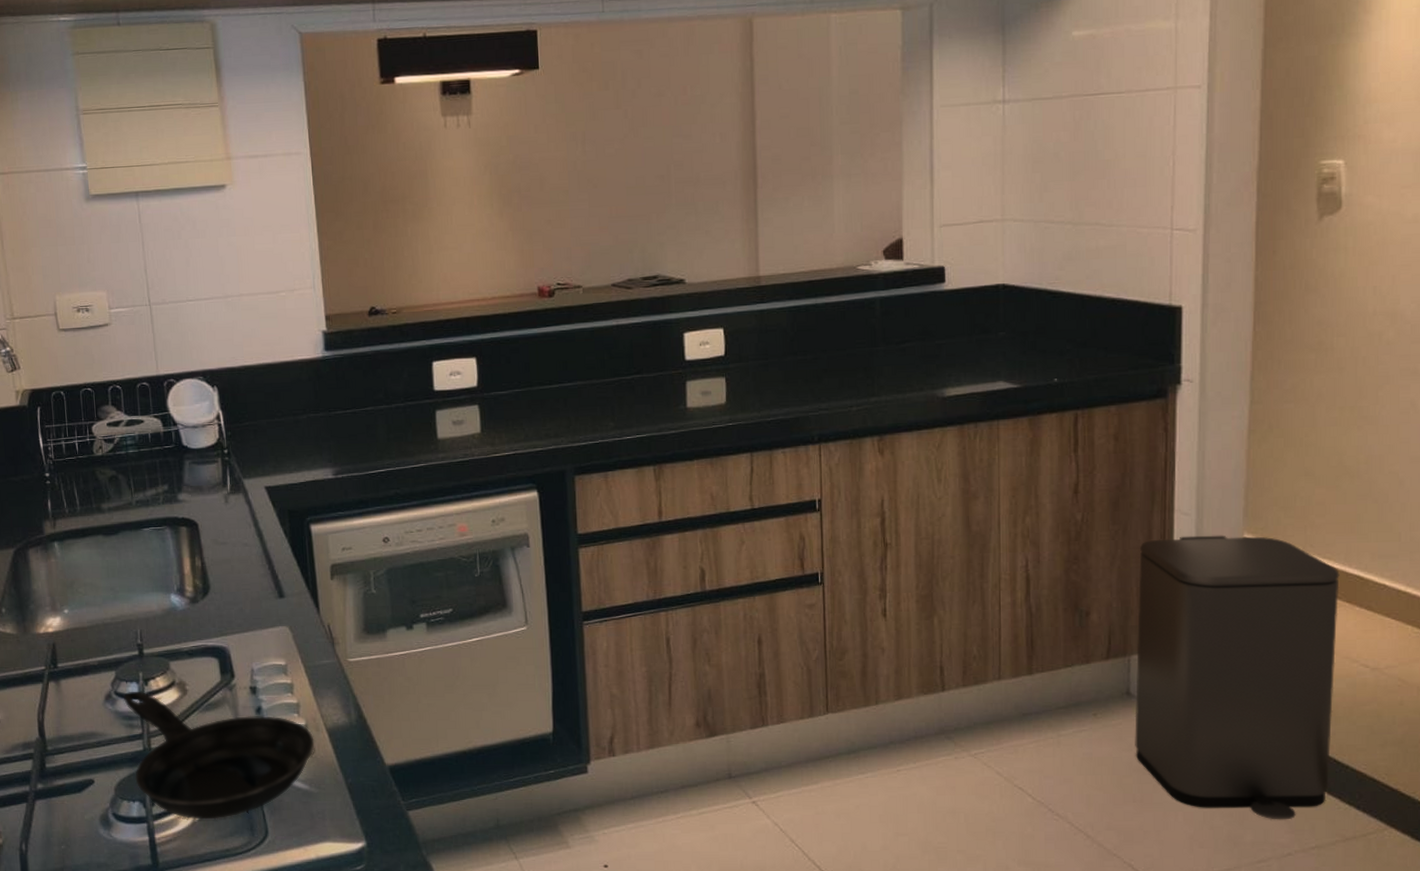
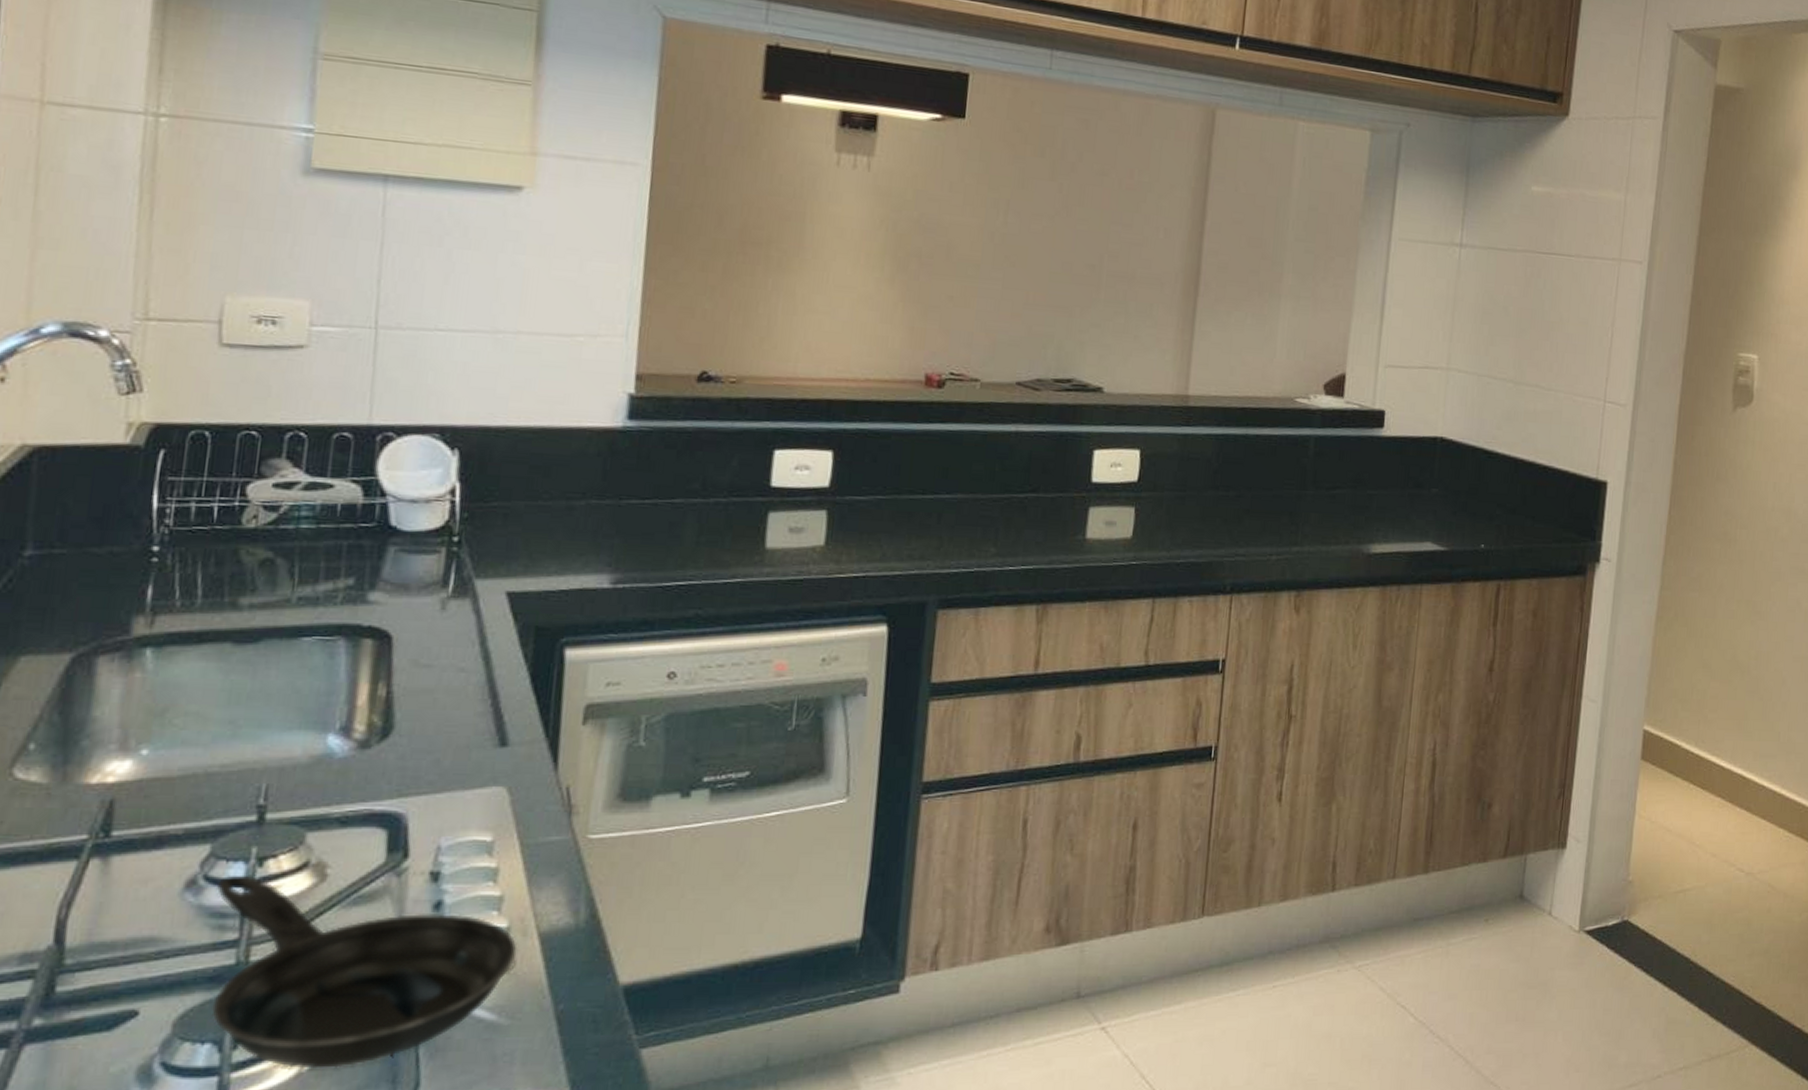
pedal bin: present [1135,535,1340,820] -> none [1522,724,1726,1039]

